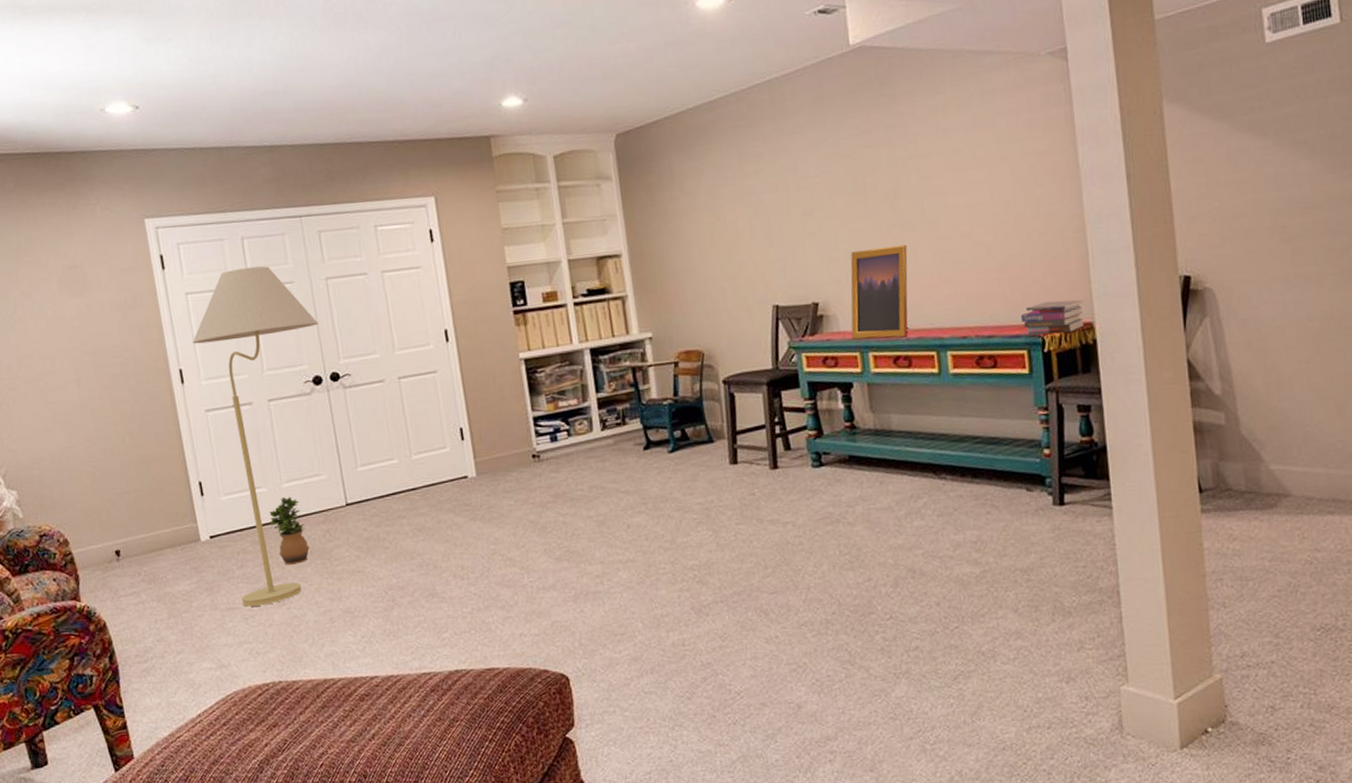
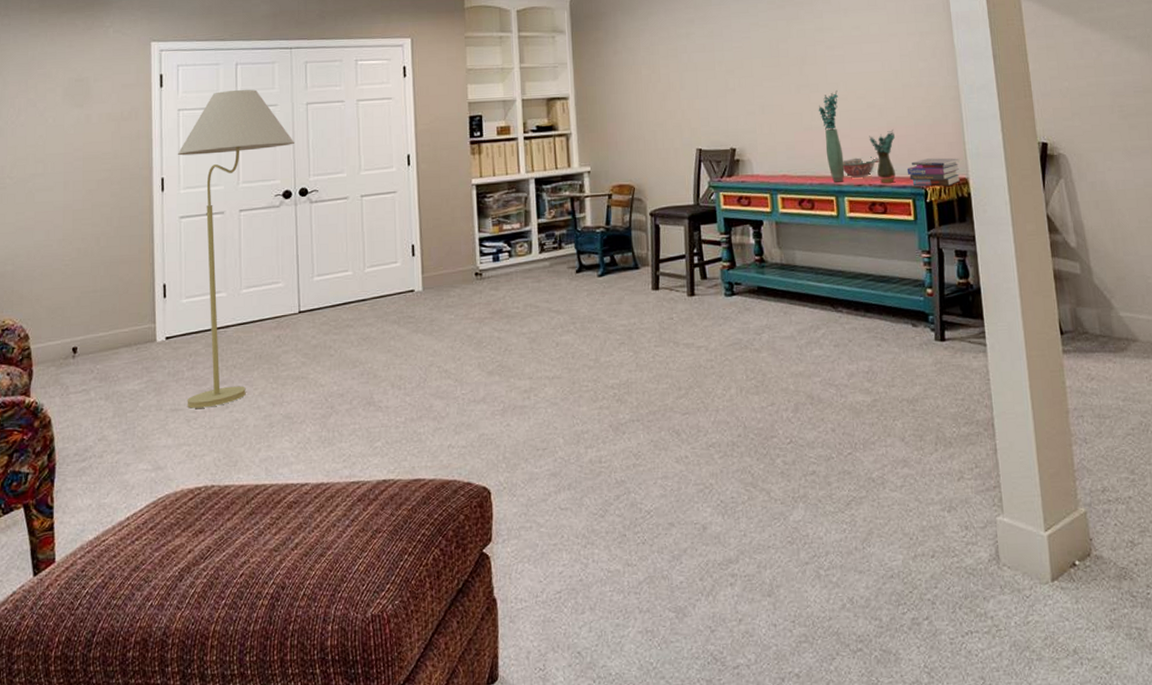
potted plant: present [269,496,310,565] -> none [224,302,259,369]
picture frame: present [850,244,908,340] -> none [763,102,812,184]
vase: none [914,228,947,337] -> present [818,91,845,184]
decorative bowl: none [944,304,987,330] -> present [843,157,879,179]
vase: none [975,270,1008,335] -> present [869,130,896,185]

